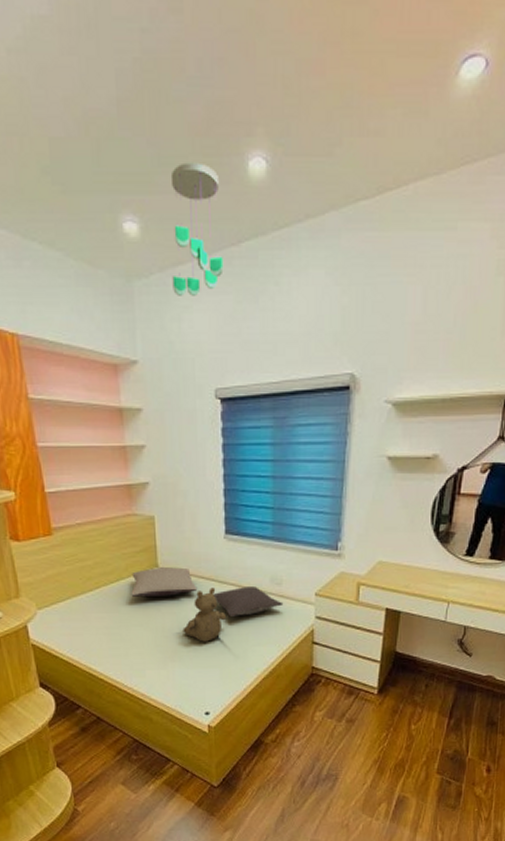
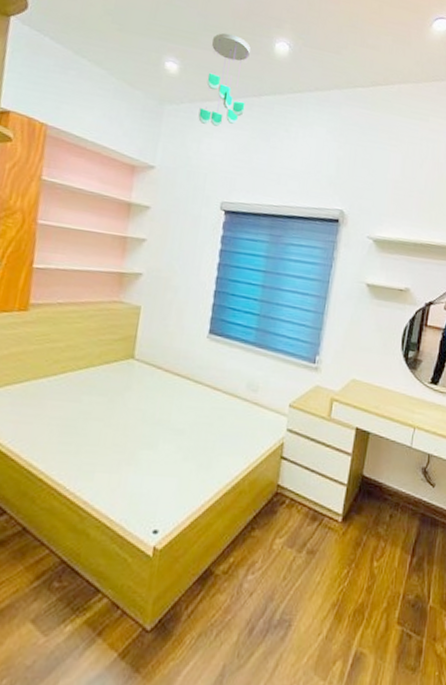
pillow: present [131,567,198,597] -> none [98,358,171,391]
teddy bear: present [183,587,226,642] -> none [146,386,196,446]
pillow: present [213,587,284,617] -> none [185,389,257,421]

